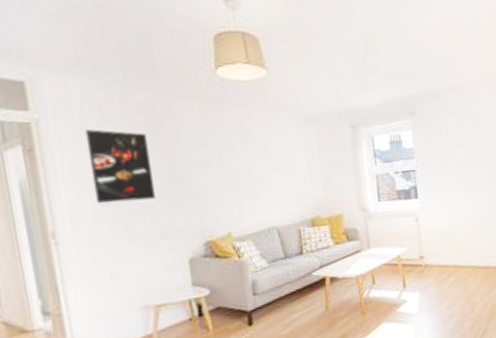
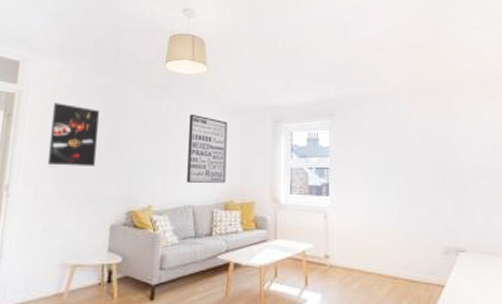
wall art: none [256,126,309,203] -> present [187,114,227,183]

